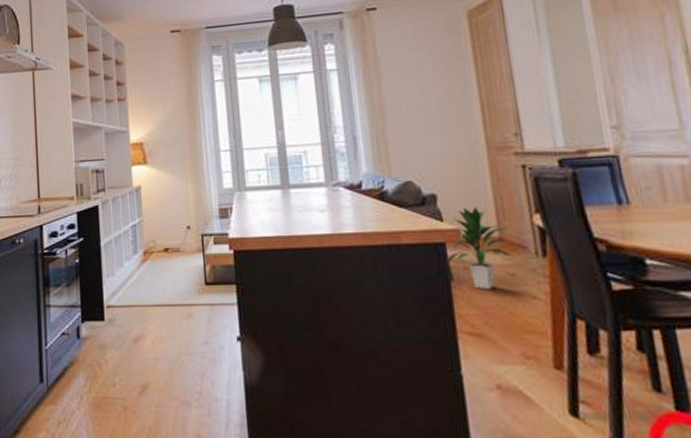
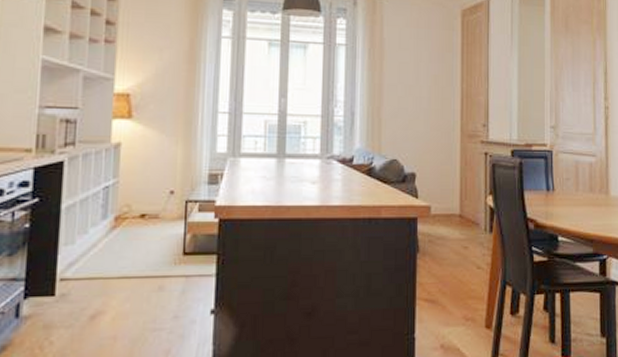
indoor plant: present [446,206,515,289] -> none [416,186,469,260]

